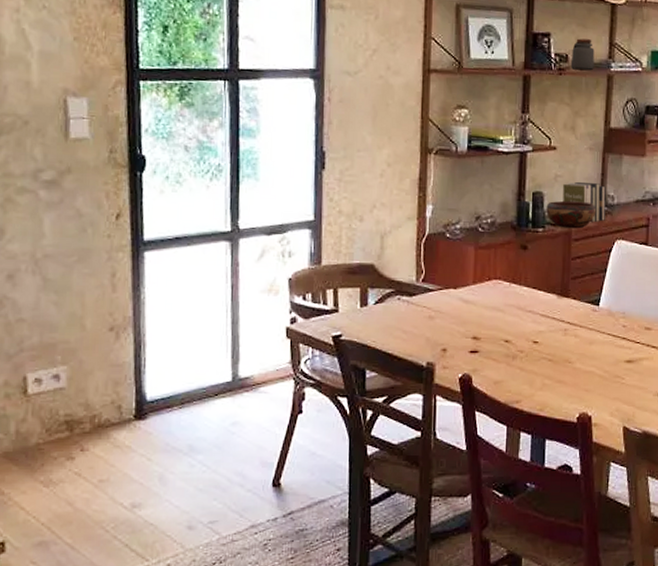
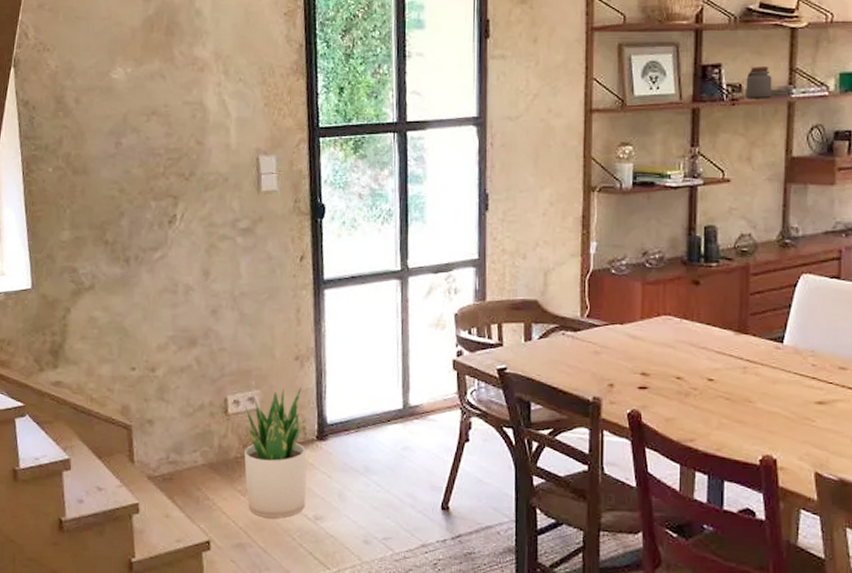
planter: none [47,361,123,511] -> present [244,387,307,519]
decorative bowl: present [546,200,597,229] -> none [720,234,778,263]
books: present [563,181,606,224] -> none [739,213,789,258]

